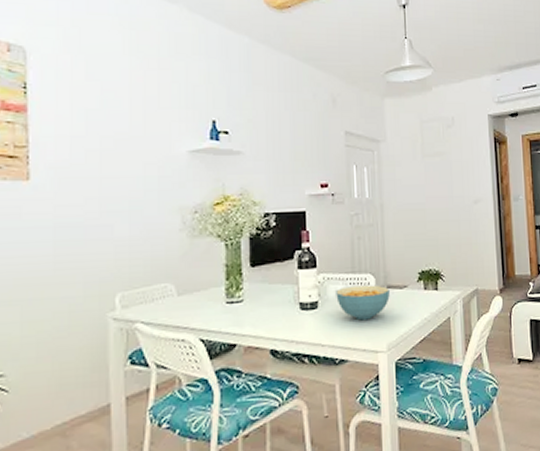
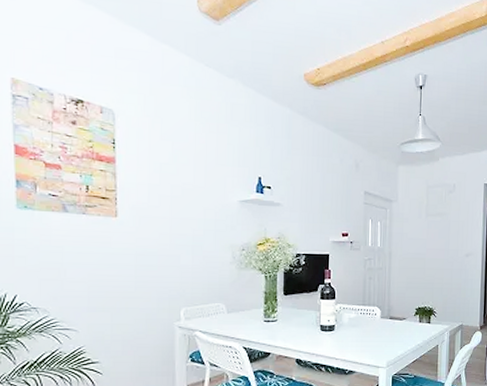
cereal bowl: present [336,285,390,321] -> none [349,315,392,342]

